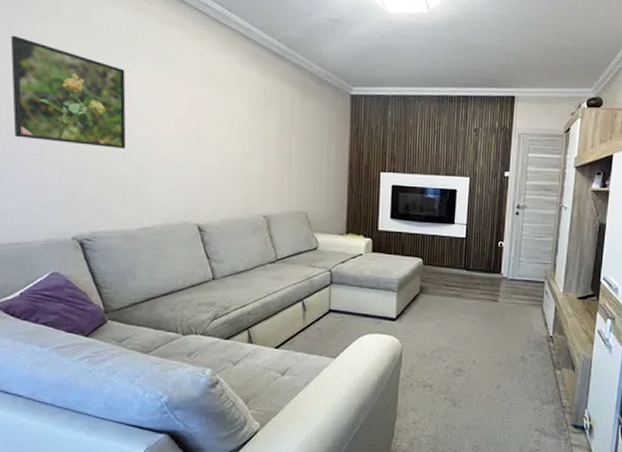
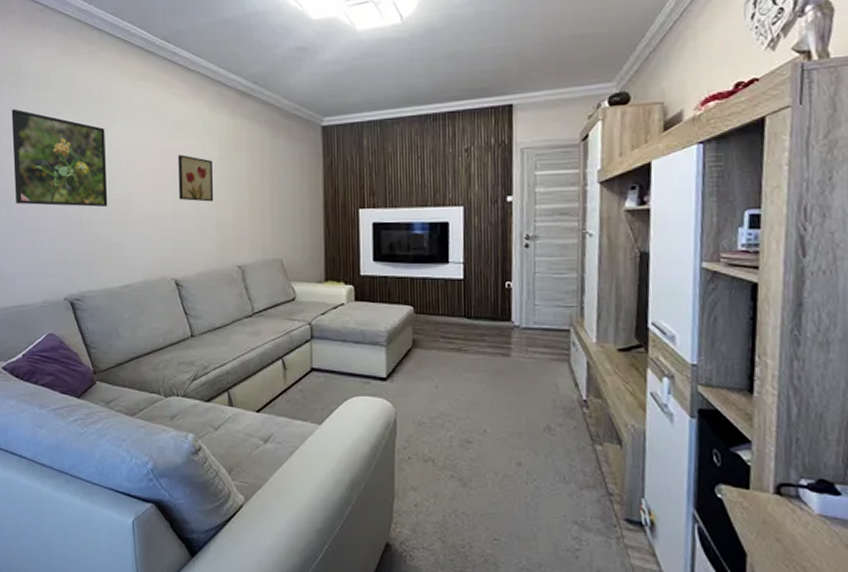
wall art: none [205,106,242,154] -> present [178,155,214,202]

